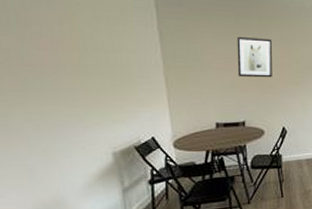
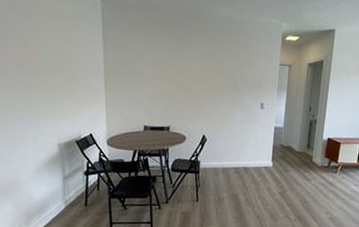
wall art: present [236,37,272,78] -> none [166,48,199,88]

